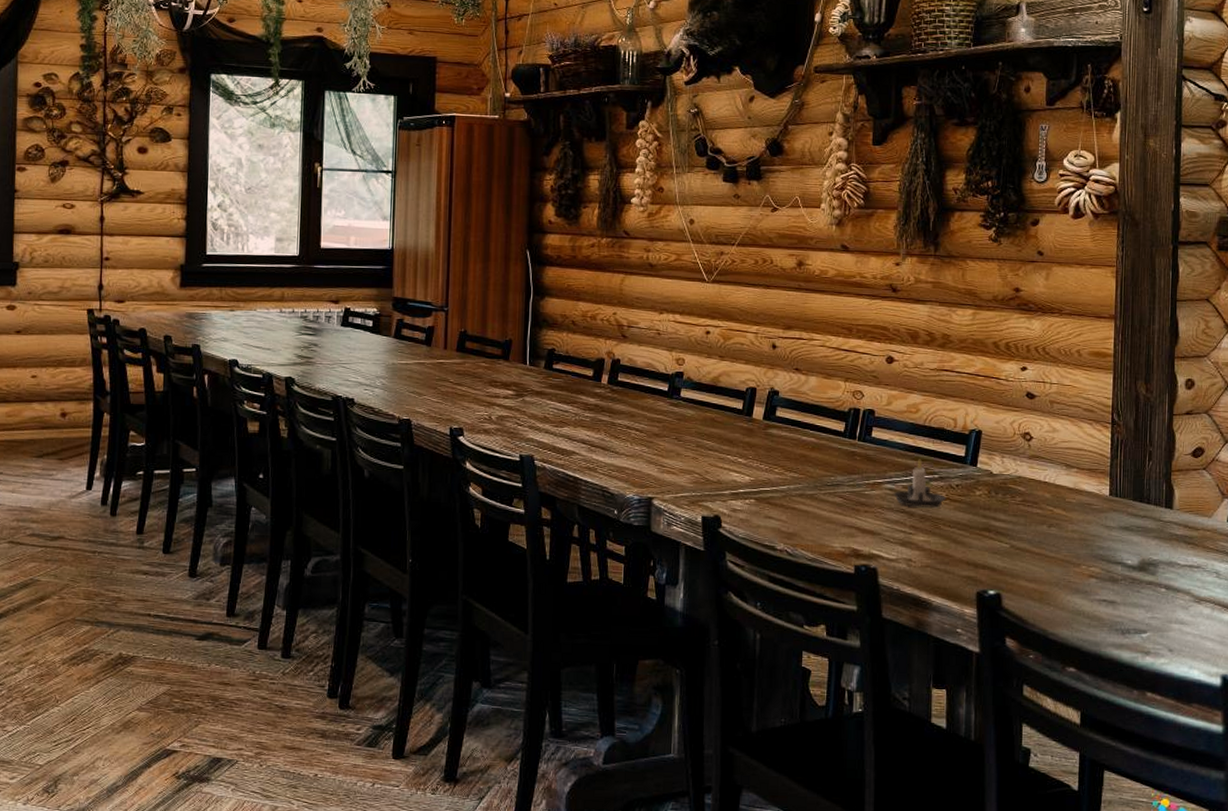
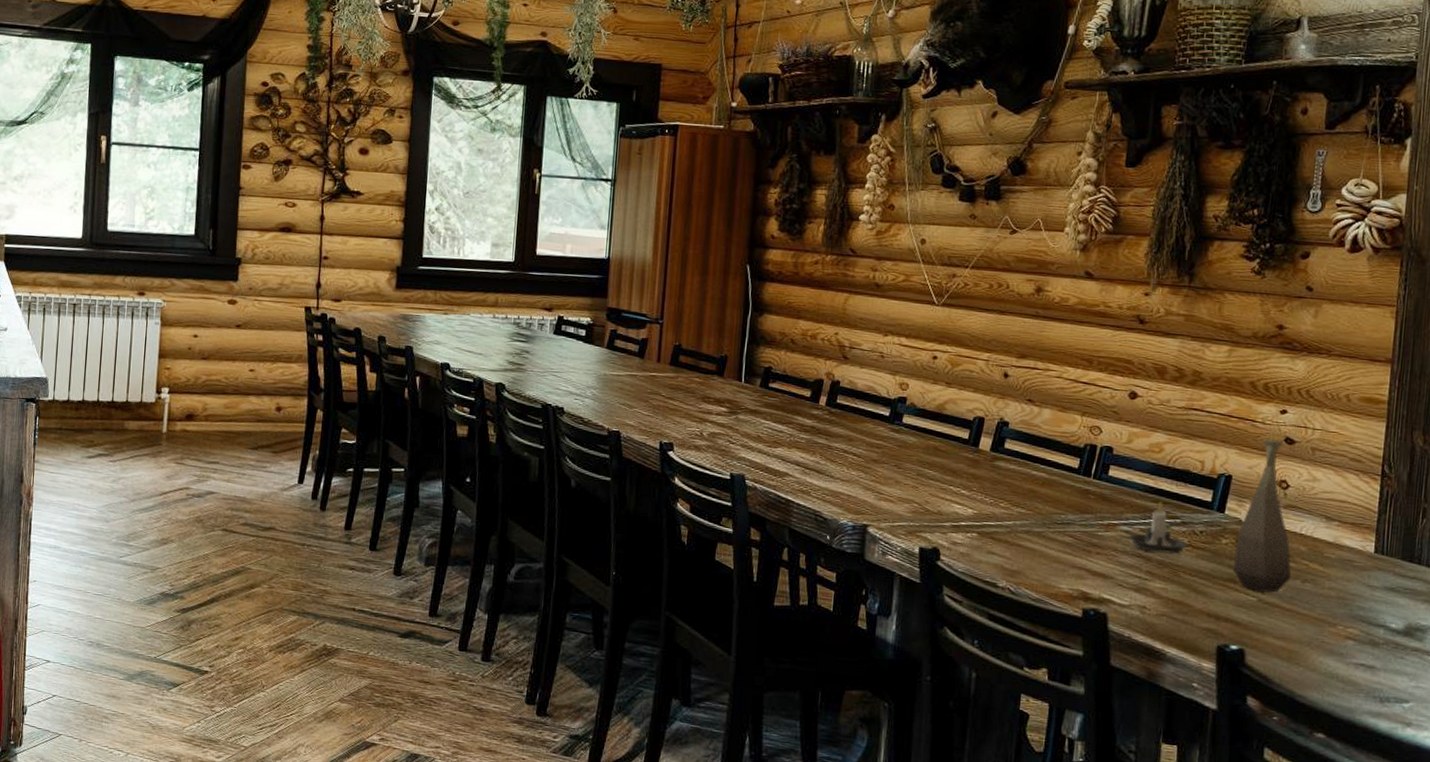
bottle: none [987,395,1039,539] -> present [1232,439,1292,593]

